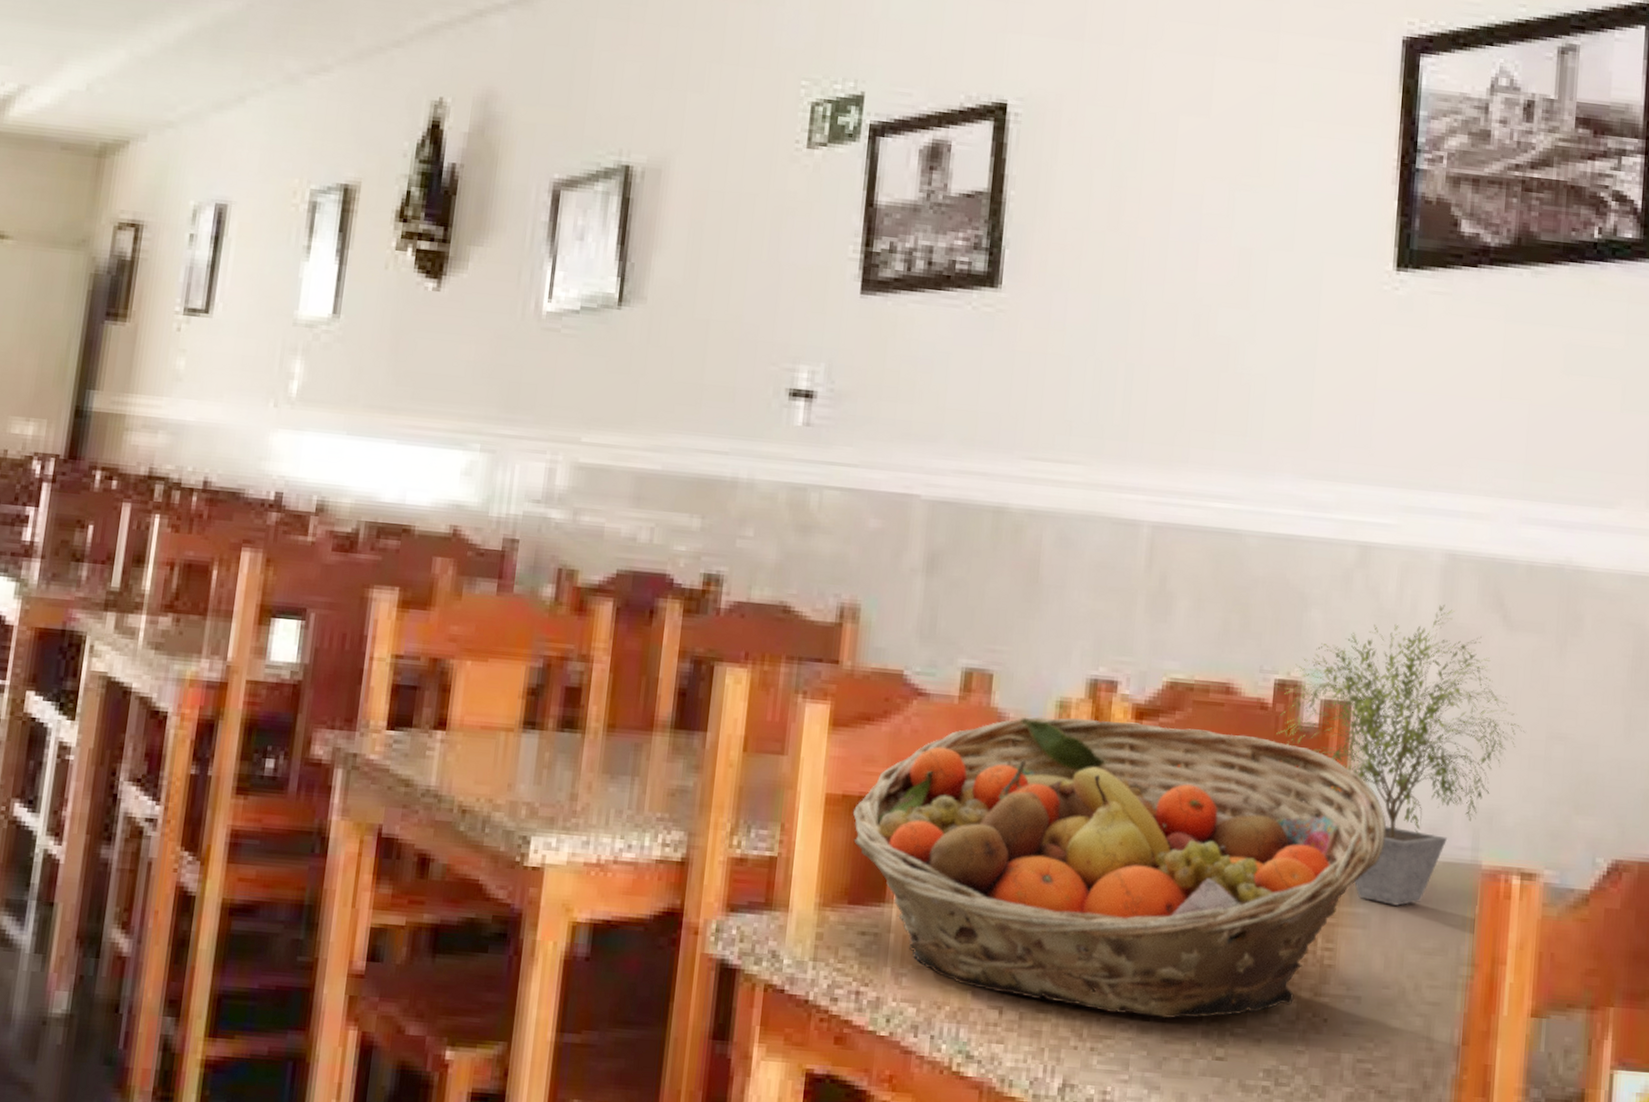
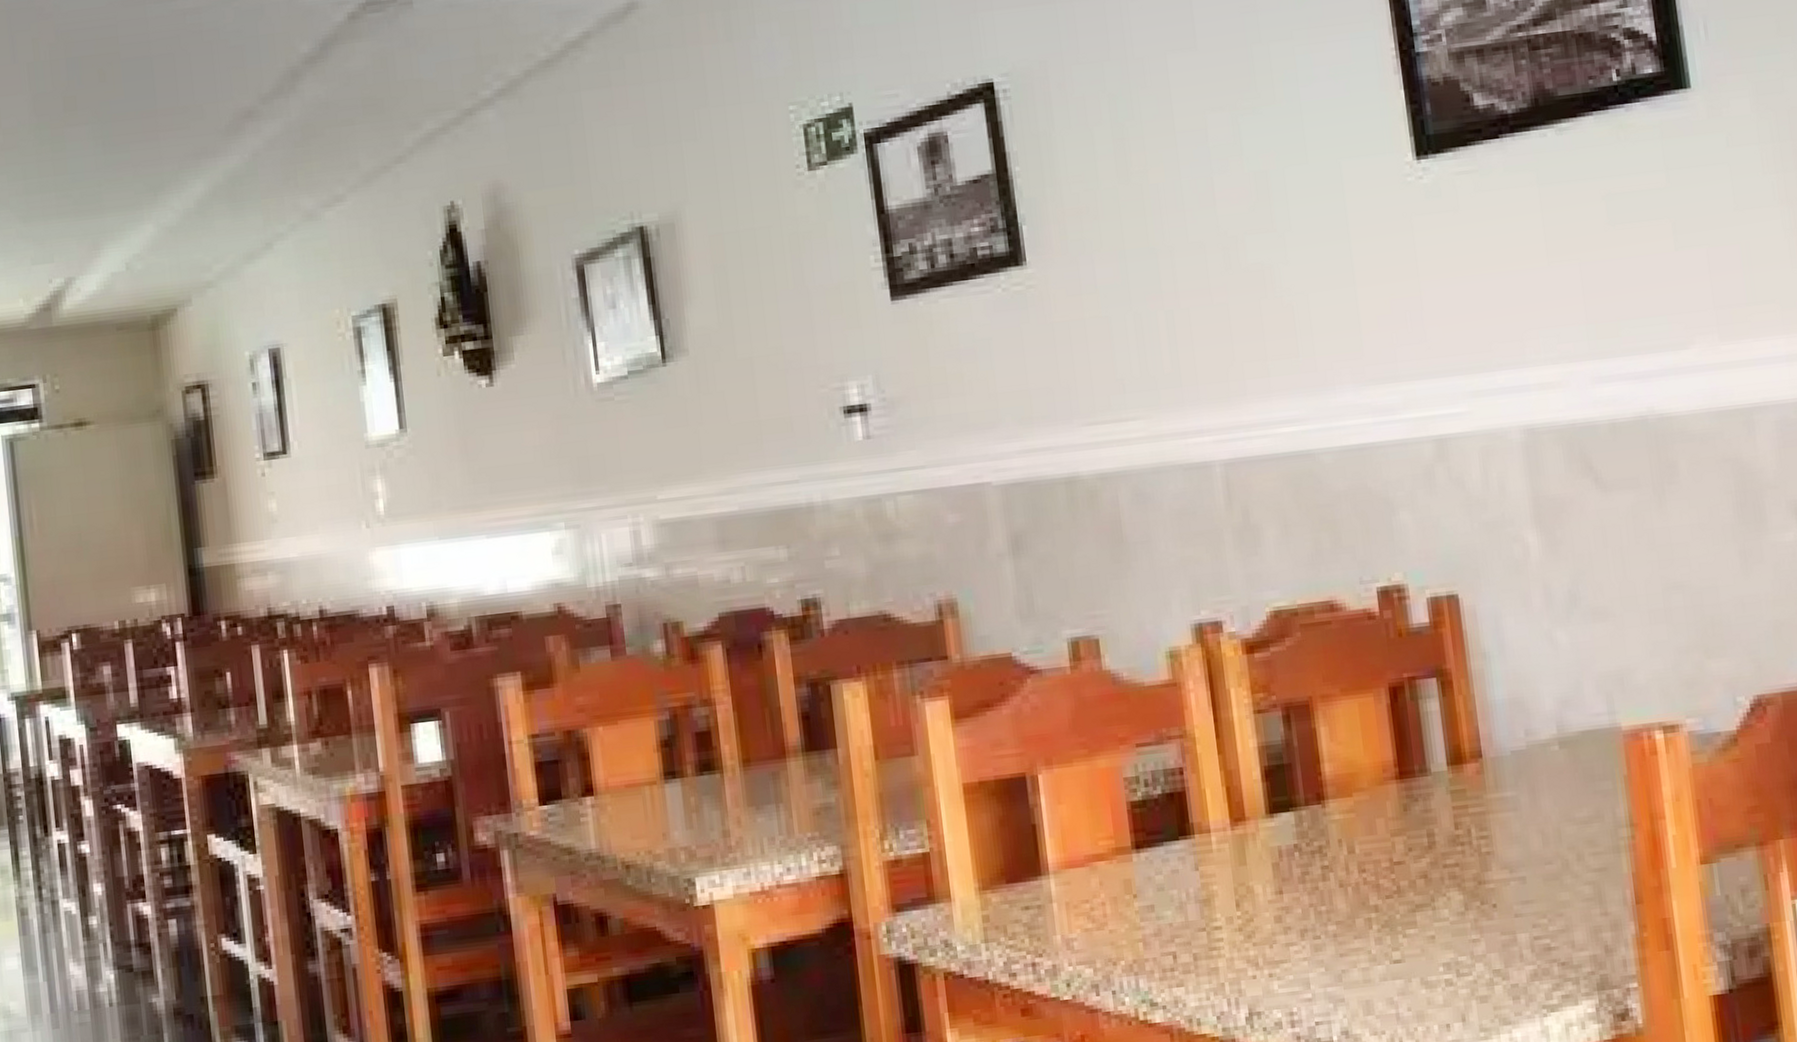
fruit basket: present [852,717,1387,1019] -> none [992,647,1519,939]
potted plant: present [1273,604,1526,906] -> none [1376,479,1640,783]

